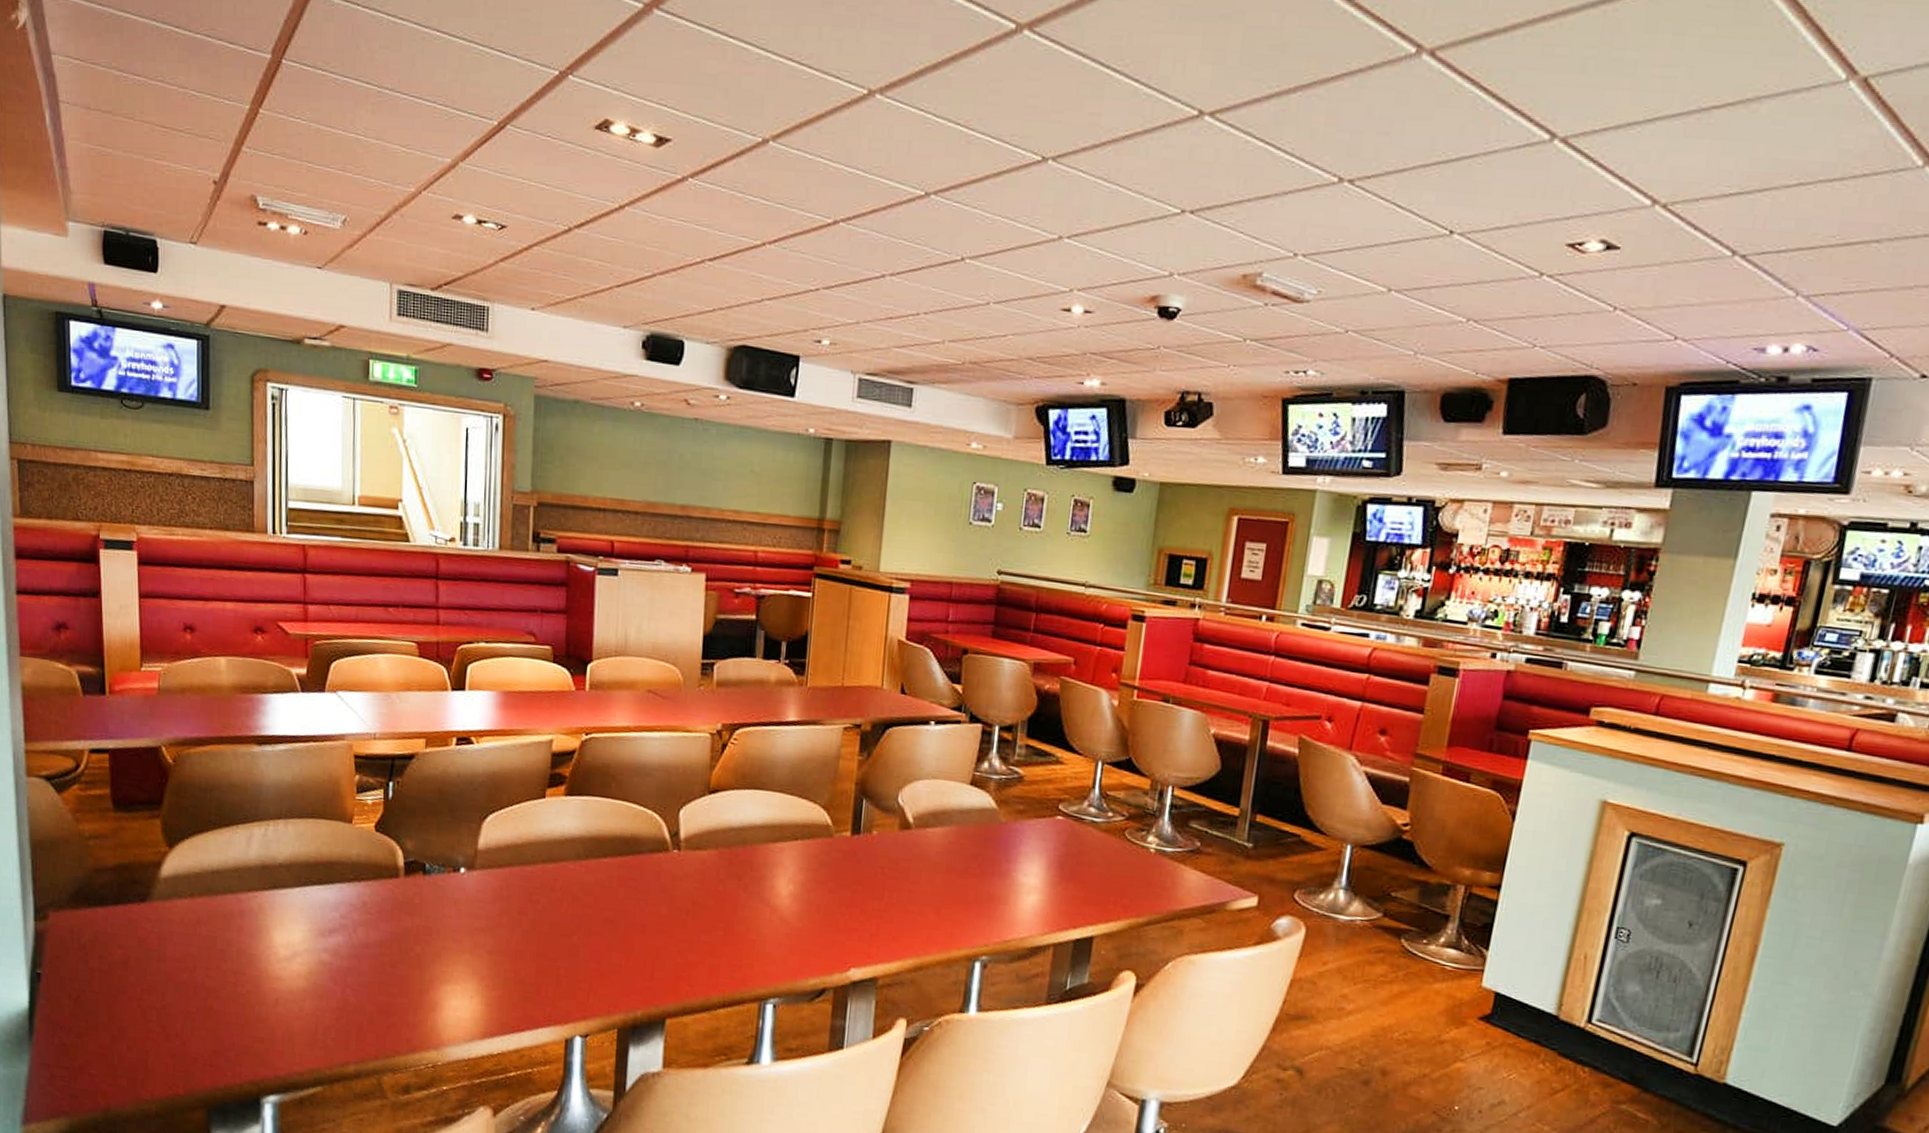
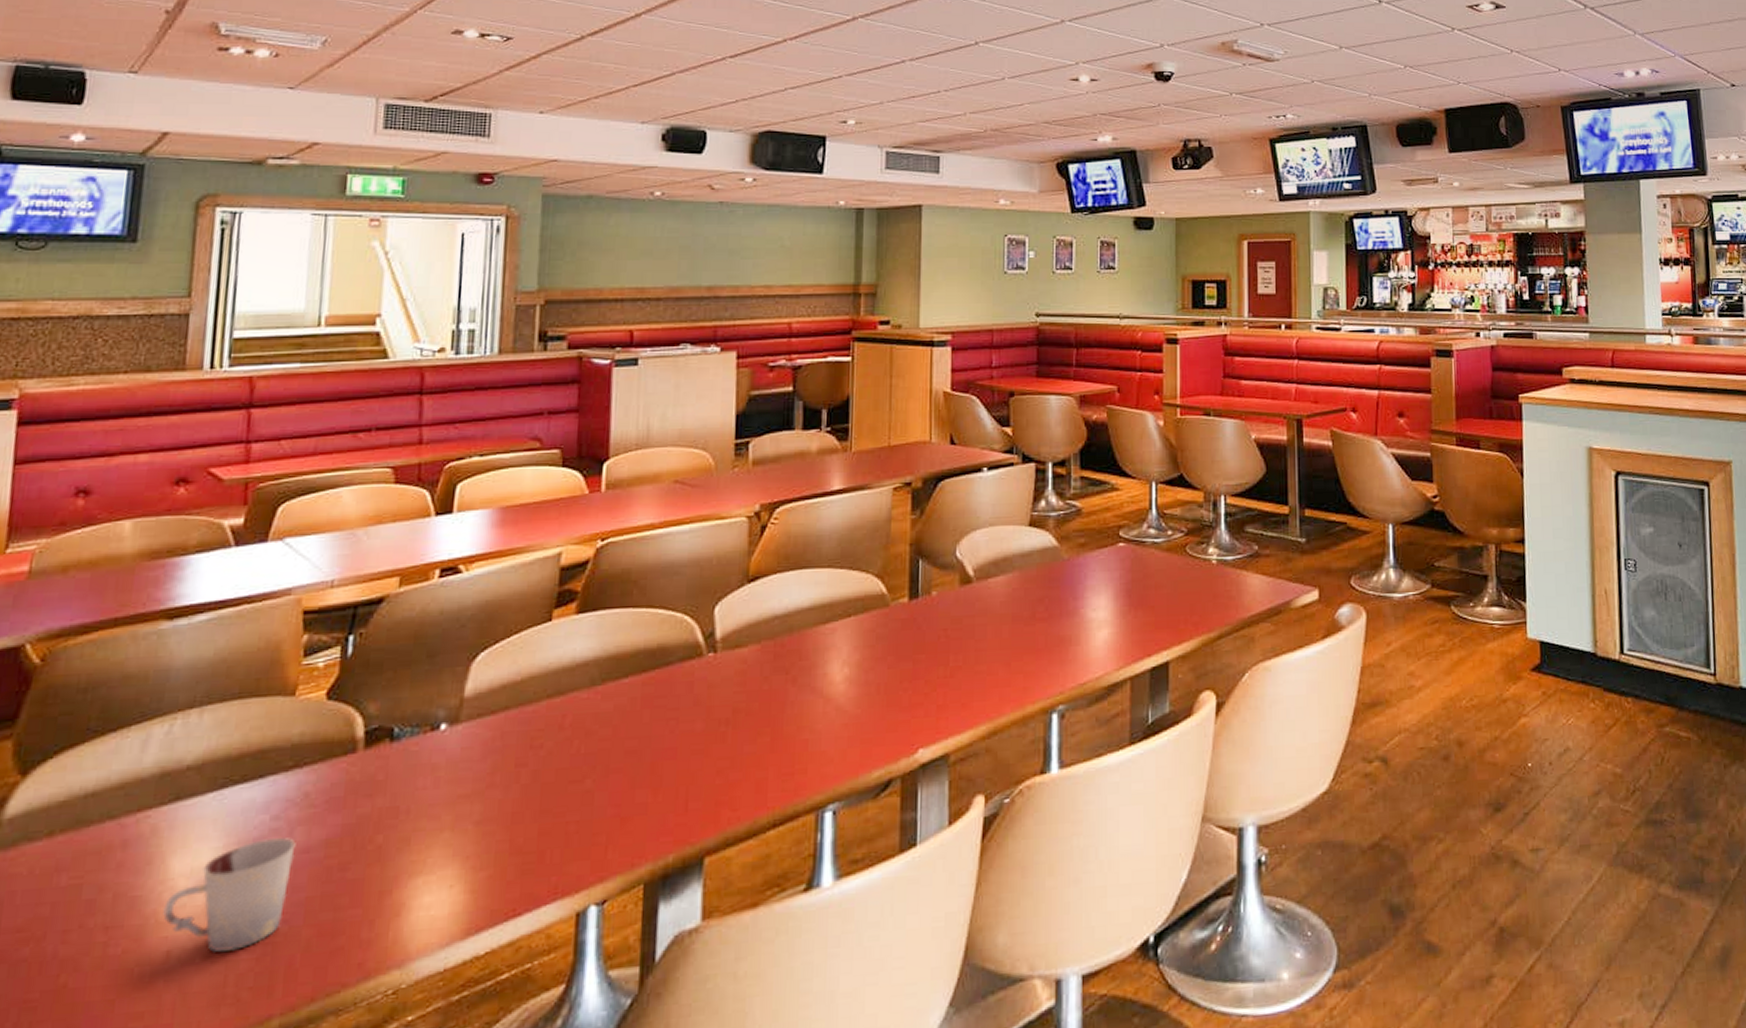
cup: none [271,931,359,1009] -> present [163,838,296,952]

